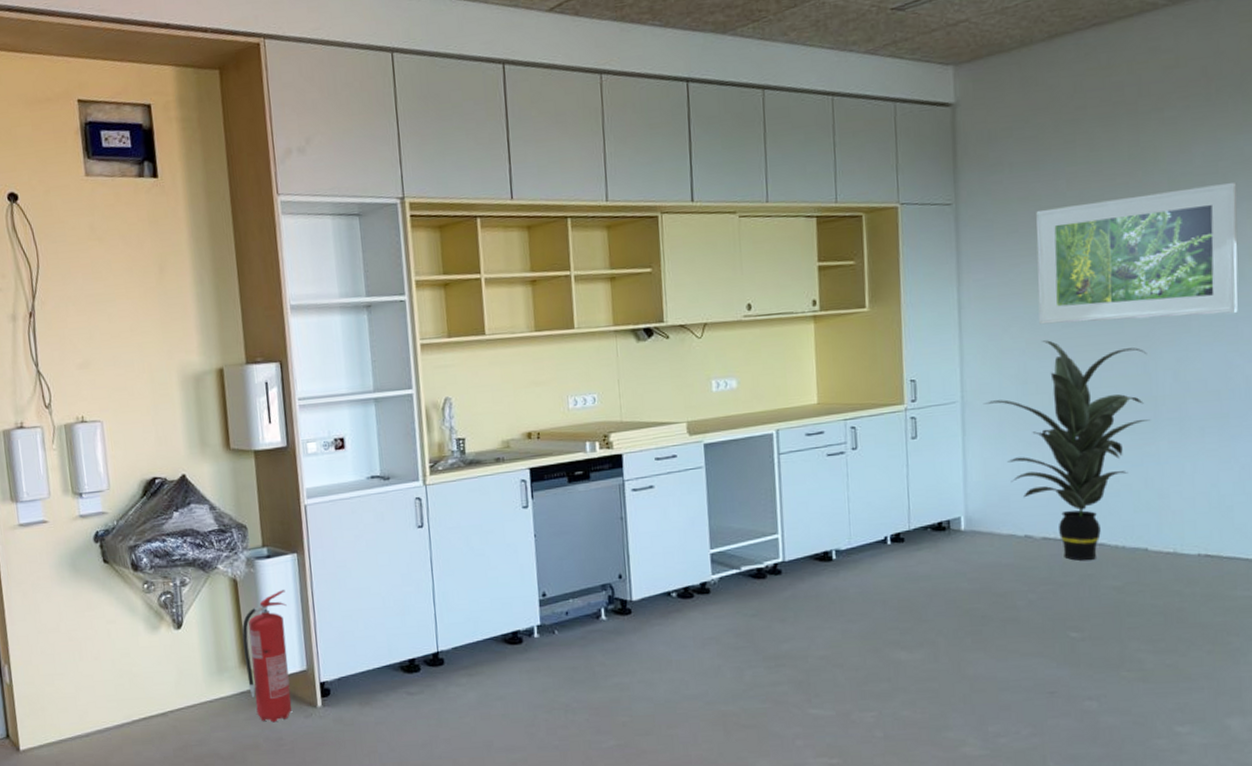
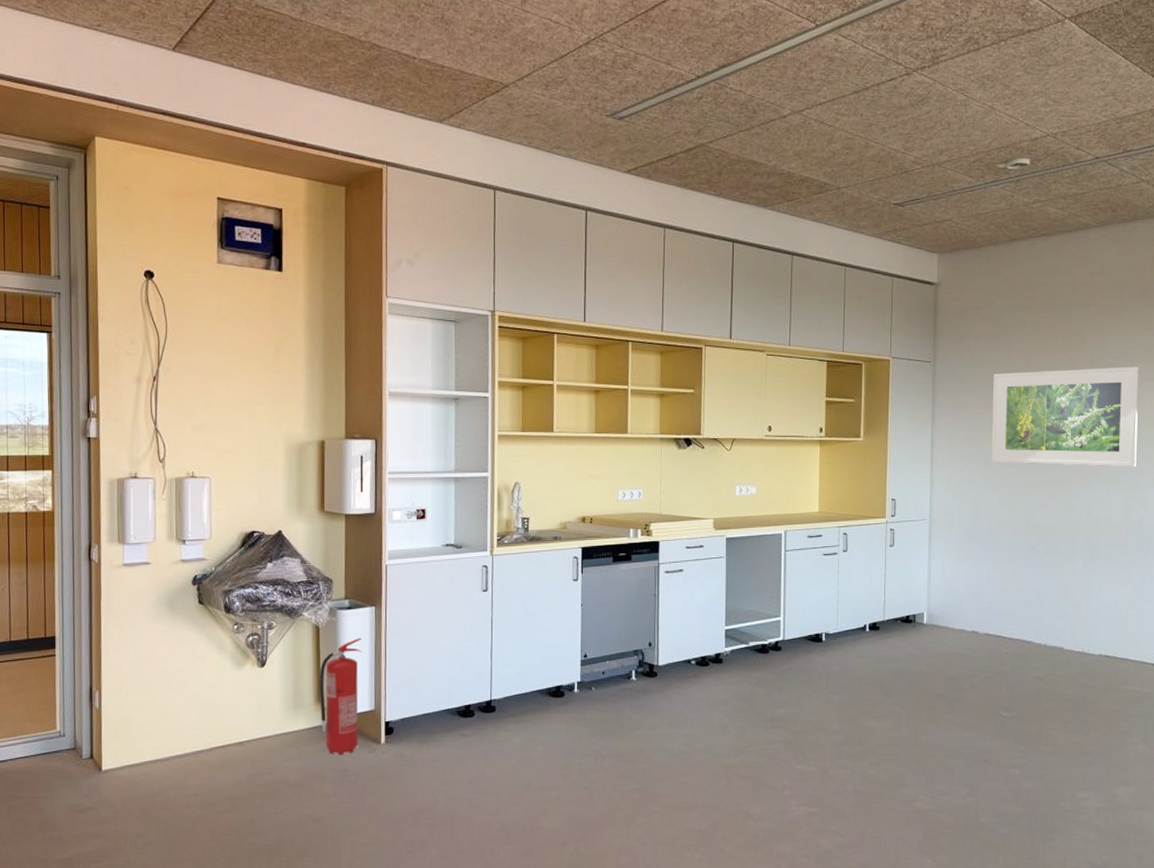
indoor plant: present [983,340,1151,561] -> none [946,476,1070,655]

